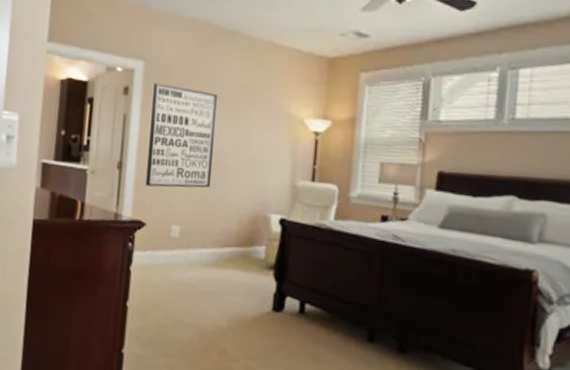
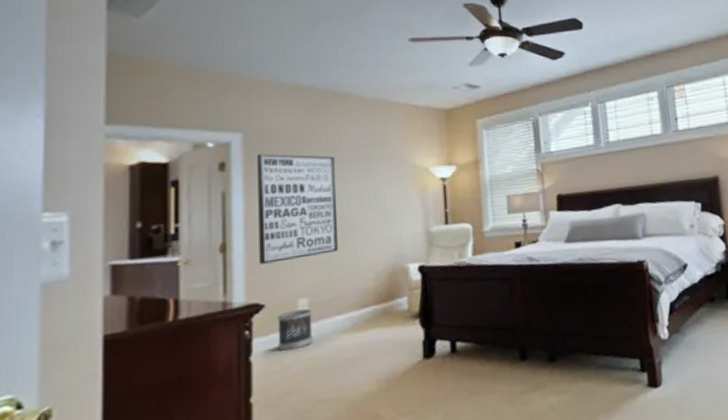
wastebasket: none [152,234,182,271] -> present [277,308,313,352]

